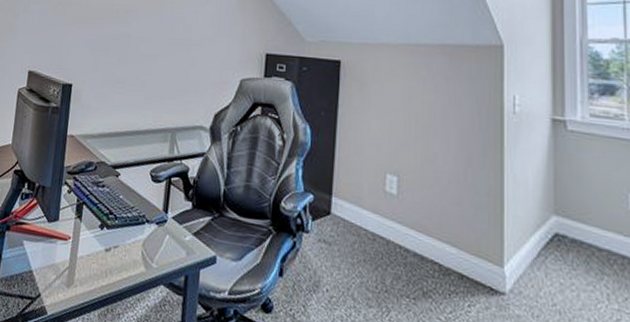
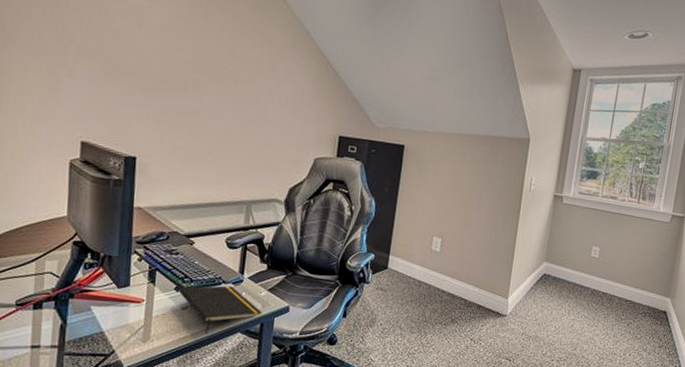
notepad: none [102,224,187,284] -> present [178,285,262,334]

